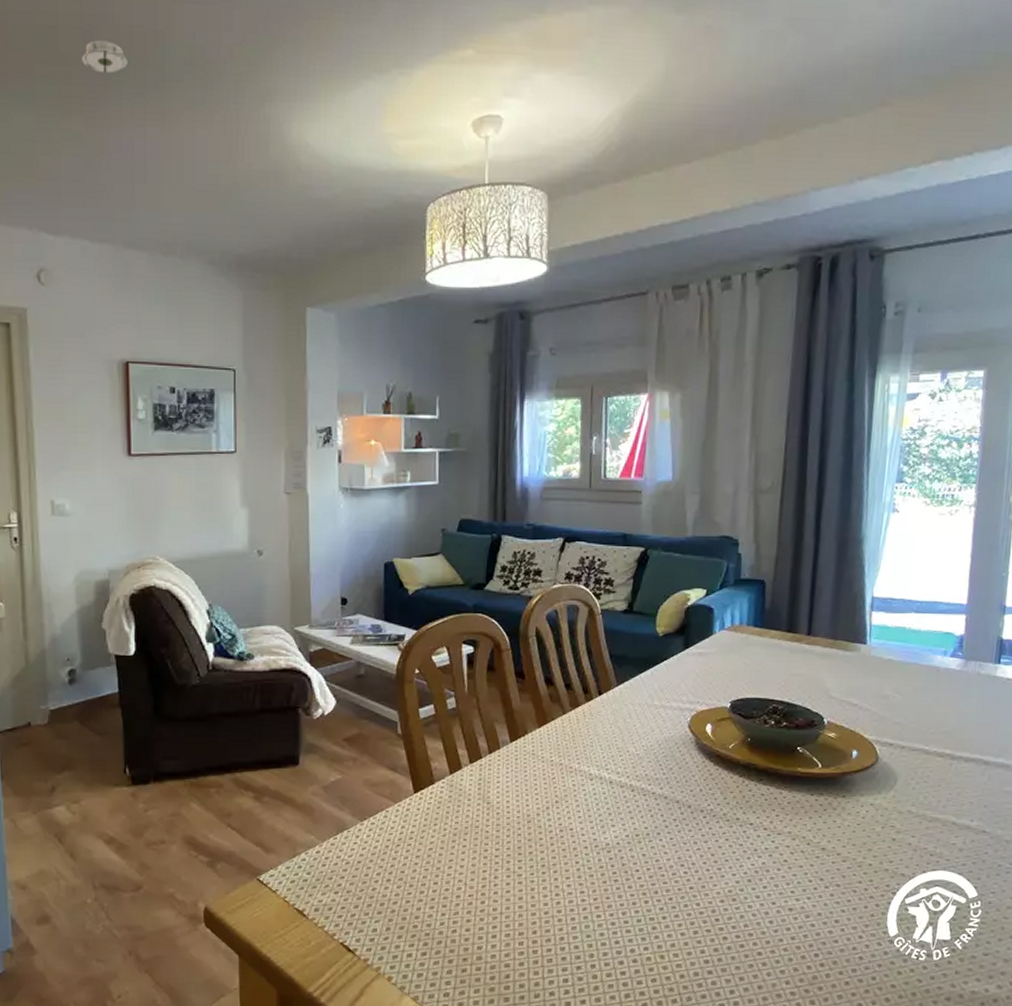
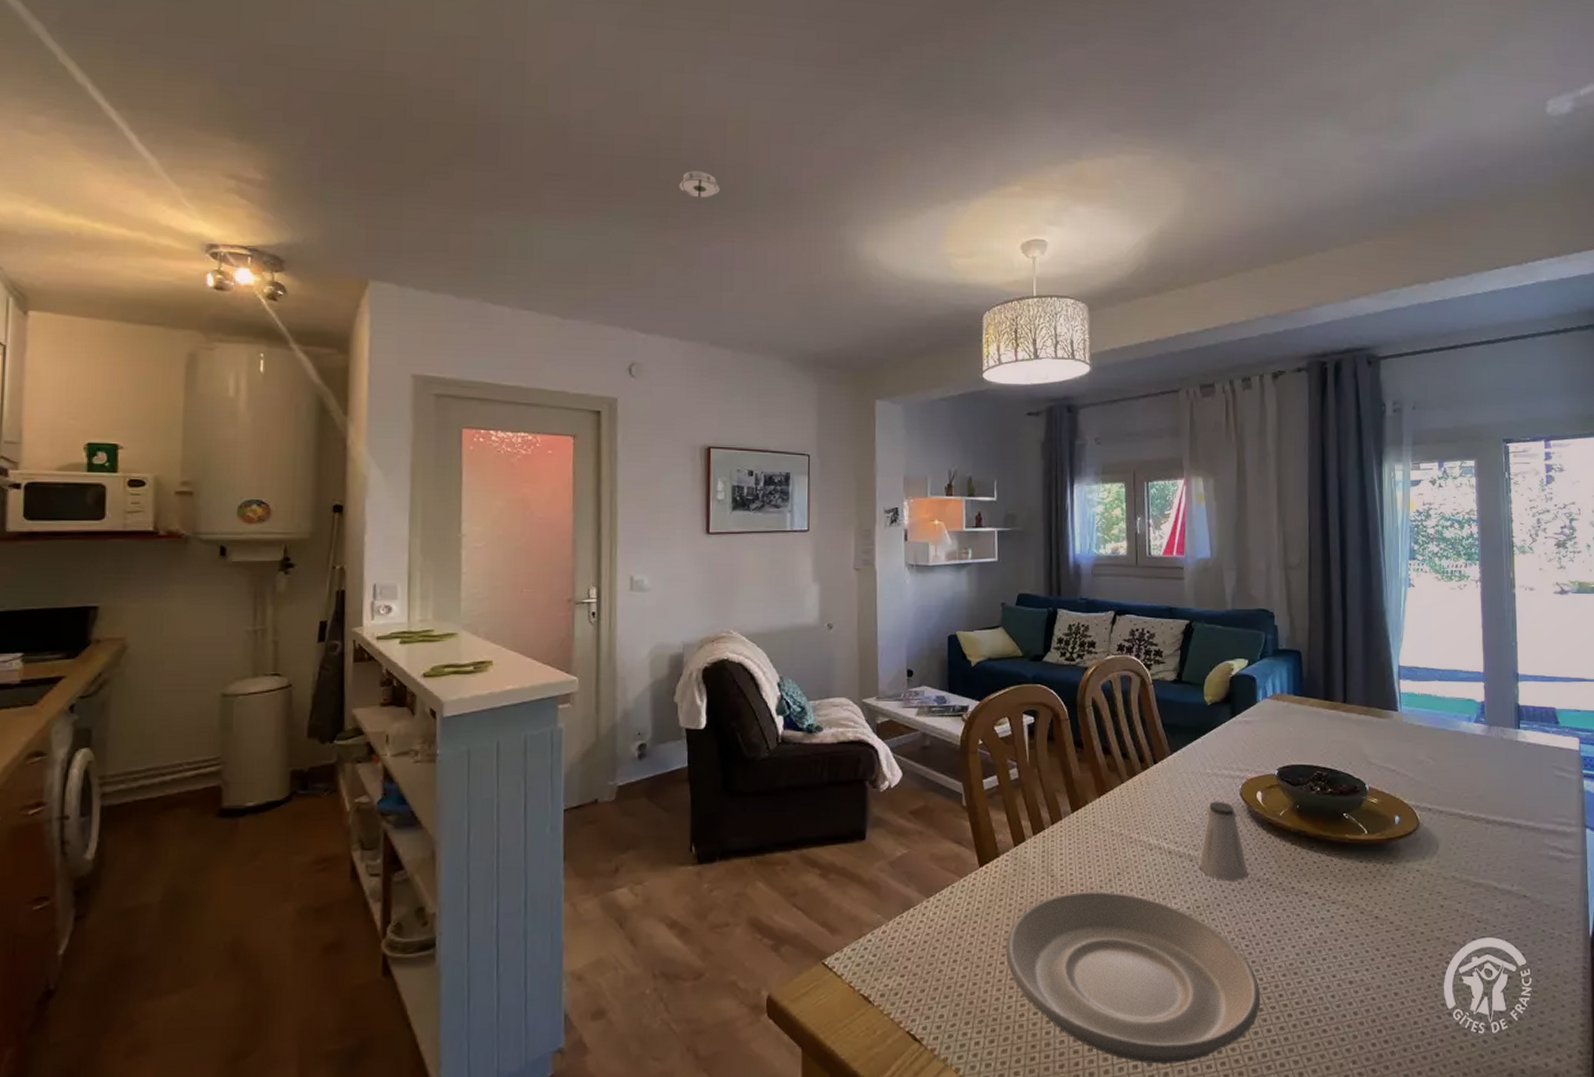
plate: none [439,819,697,979] -> present [1005,891,1261,1064]
saltshaker: none [640,733,692,811] -> present [1199,801,1248,881]

